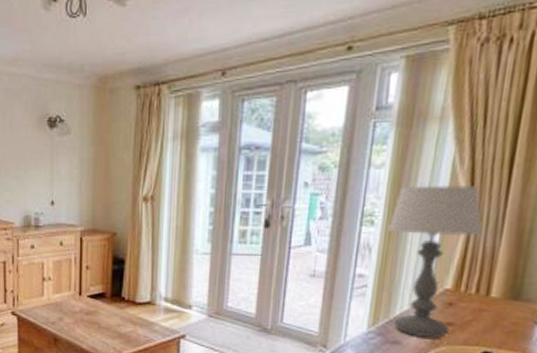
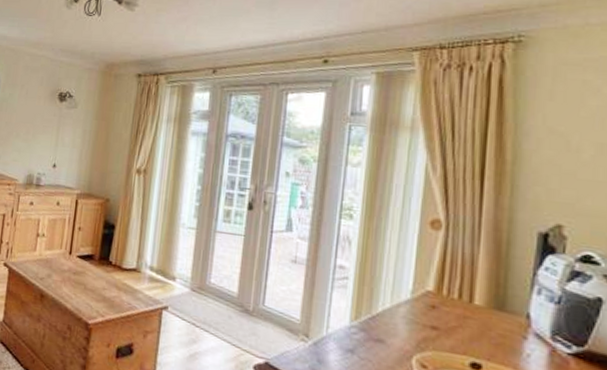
table lamp: present [388,185,482,338] -> none [367,186,459,342]

